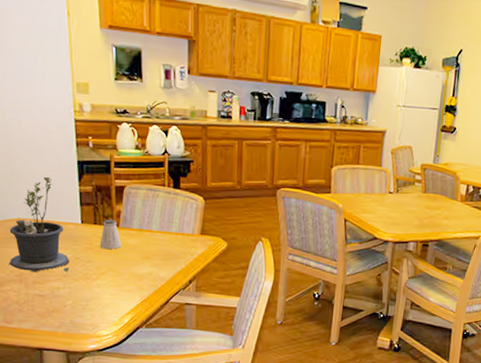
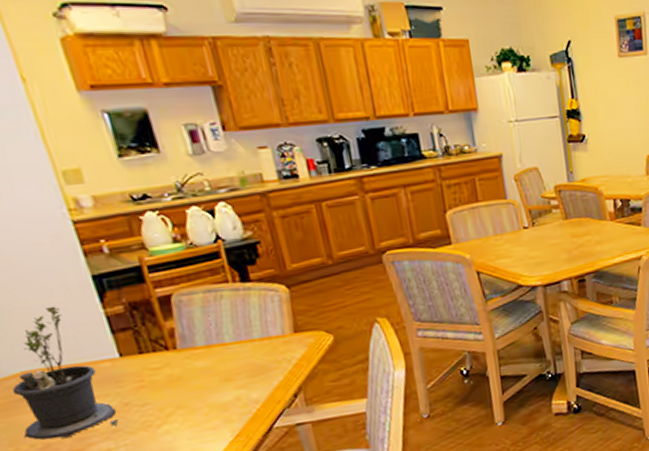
saltshaker: present [100,219,122,250] -> none [151,341,187,383]

